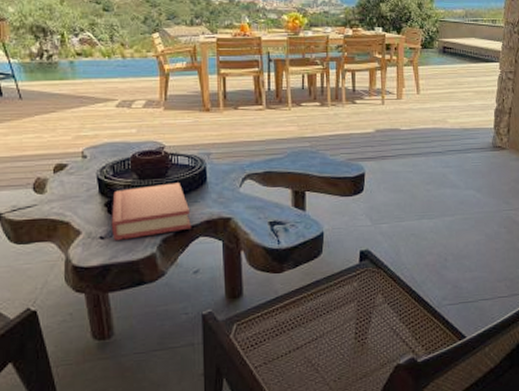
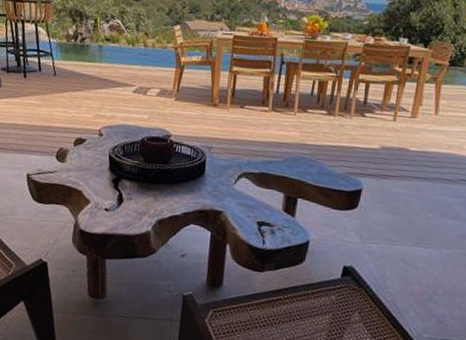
hardback book: present [111,182,191,241] -> none [115,169,186,216]

